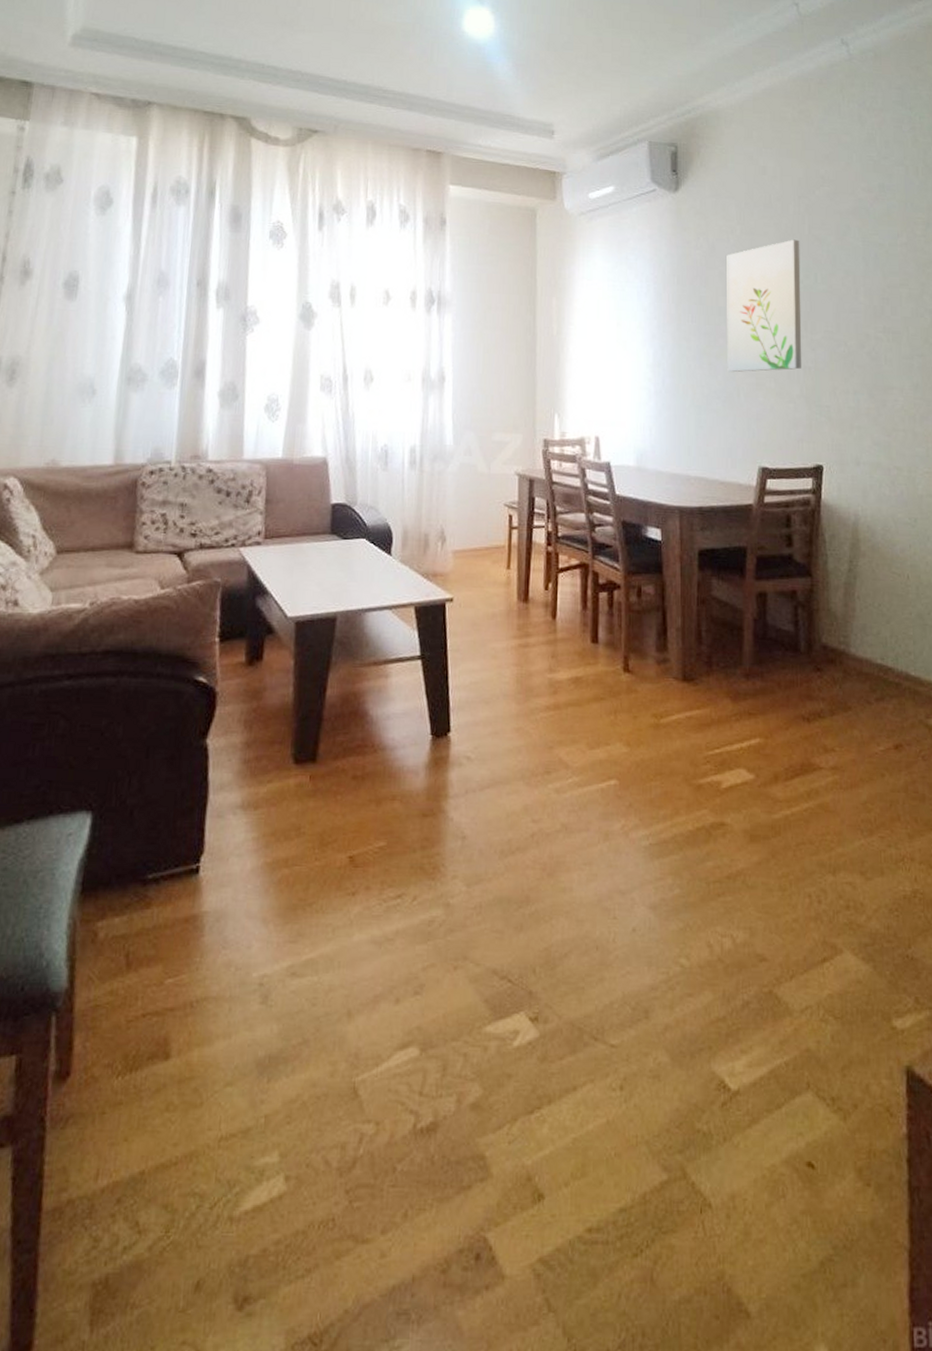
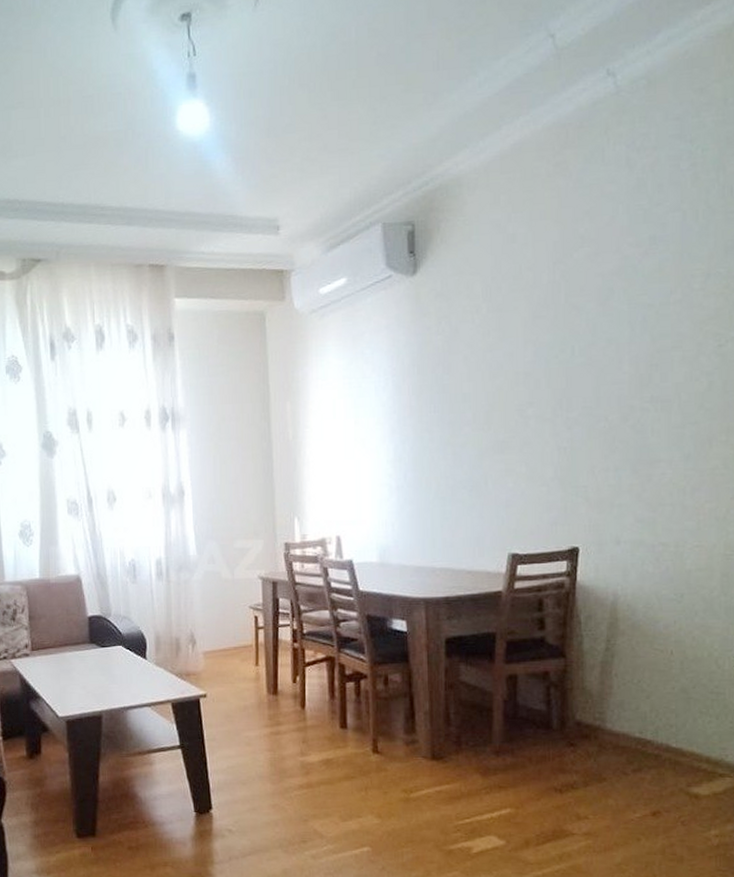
wall art: present [727,239,802,372] -> none [471,311,557,460]

